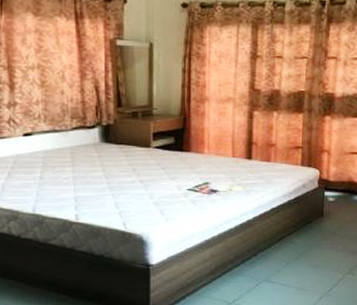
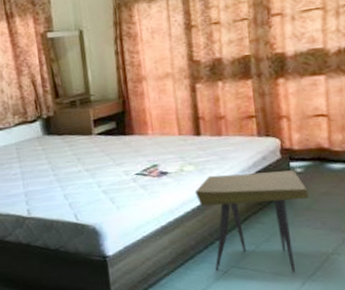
side table: none [239,197,336,288] -> present [194,170,309,272]

